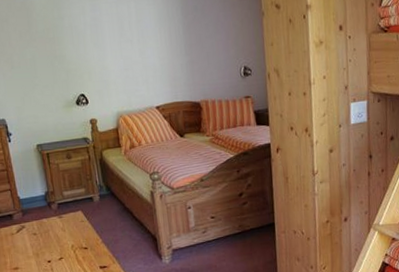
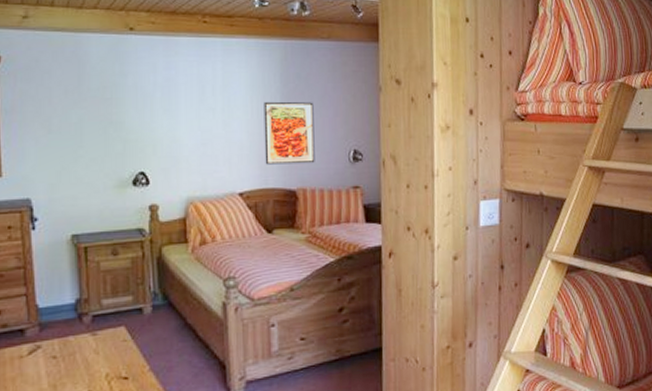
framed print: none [169,29,214,83] -> present [263,101,315,165]

